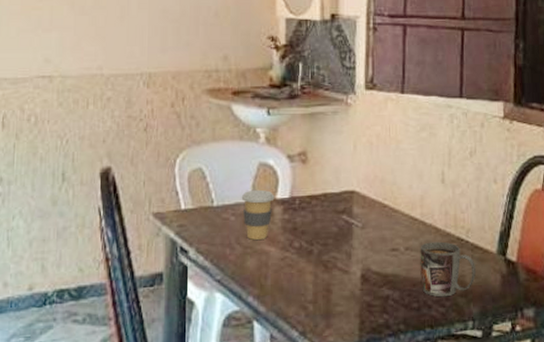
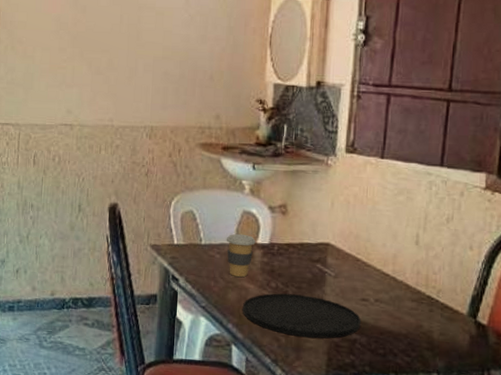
plate: none [264,252,392,301] -> present [243,293,361,339]
mug: present [420,241,476,297] -> none [388,297,444,348]

